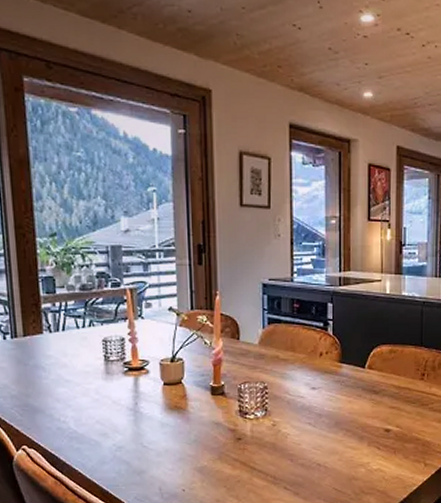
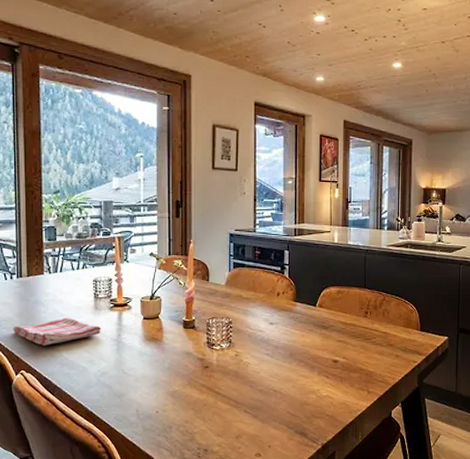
dish towel: none [10,384,114,417] -> present [13,317,101,346]

